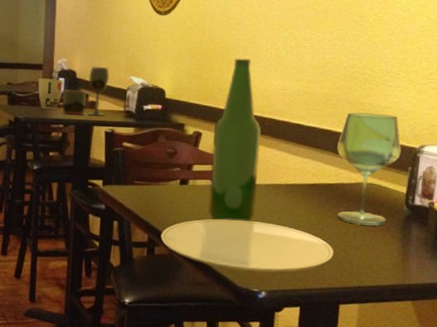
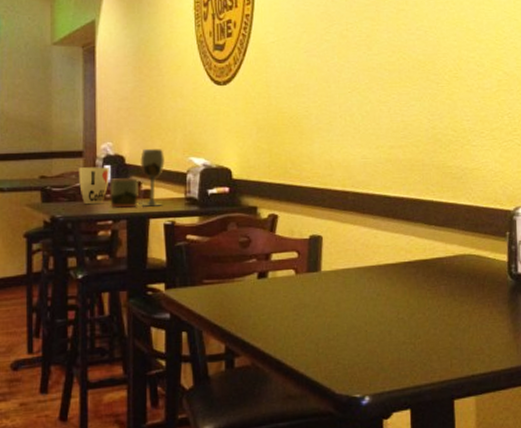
plate: present [161,219,334,272] -> none [240,312,441,374]
beer bottle: present [208,58,262,221] -> none [291,127,347,317]
wine glass: present [337,112,402,226] -> none [429,176,496,303]

